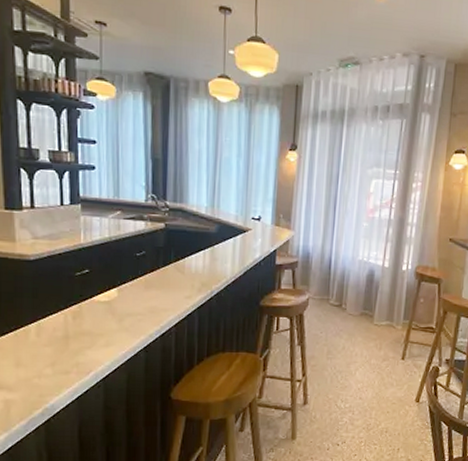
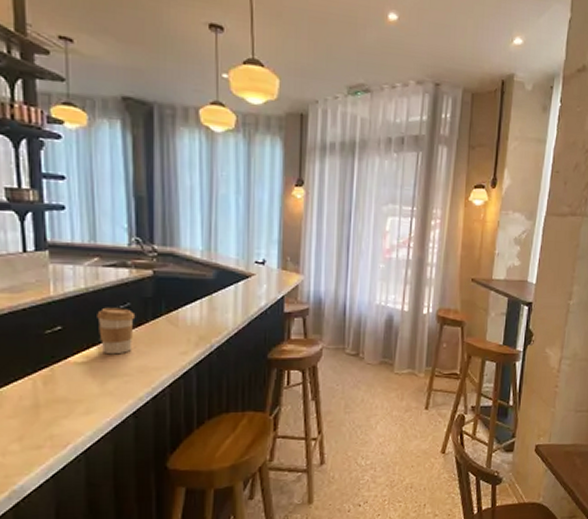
coffee cup: none [117,254,149,296] -> present [97,307,136,355]

